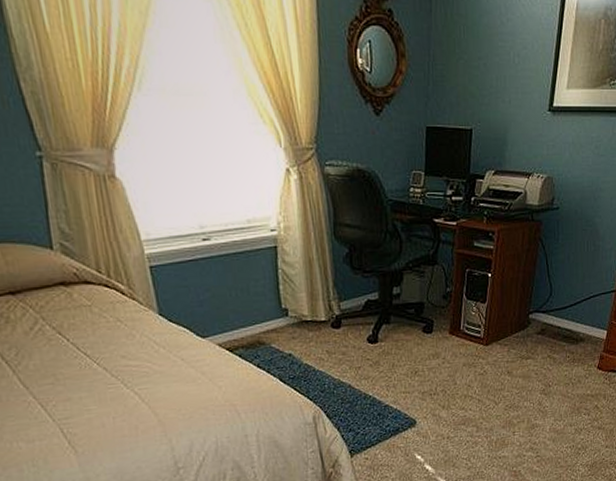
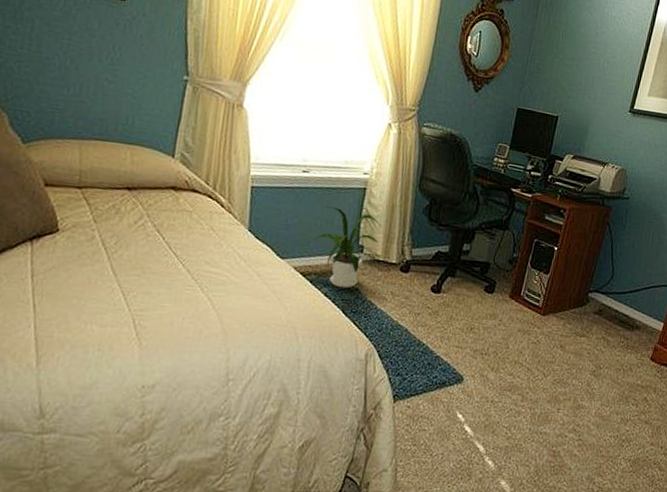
house plant: none [226,273,303,357] -> present [307,206,382,289]

